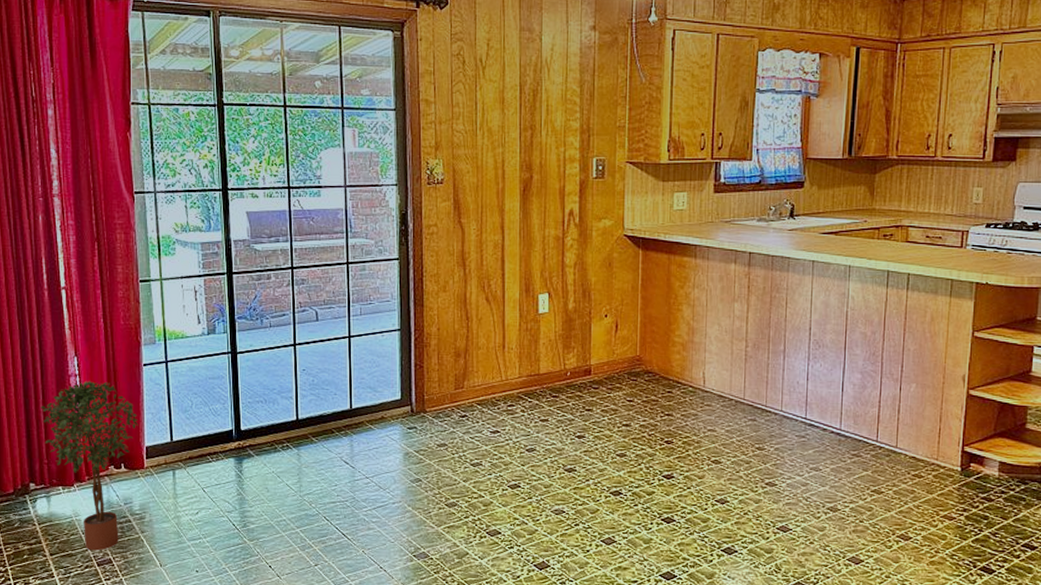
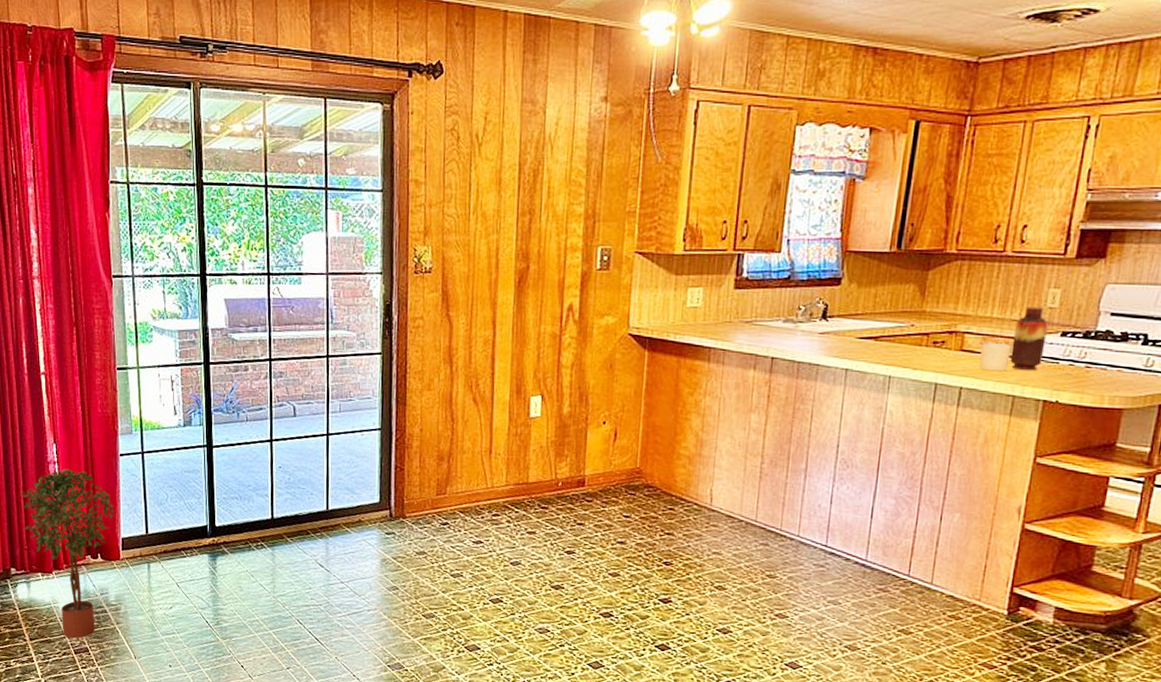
mug: none [922,234,947,259] -> present [979,342,1012,372]
vase: none [947,203,975,258] -> present [1010,306,1048,372]

